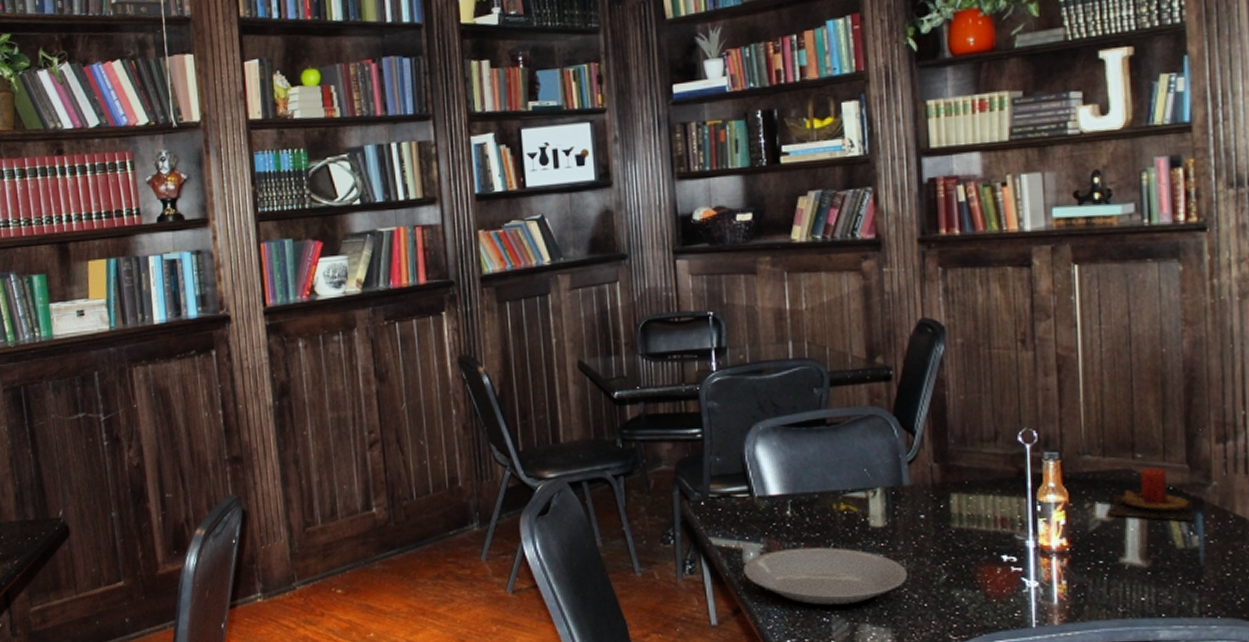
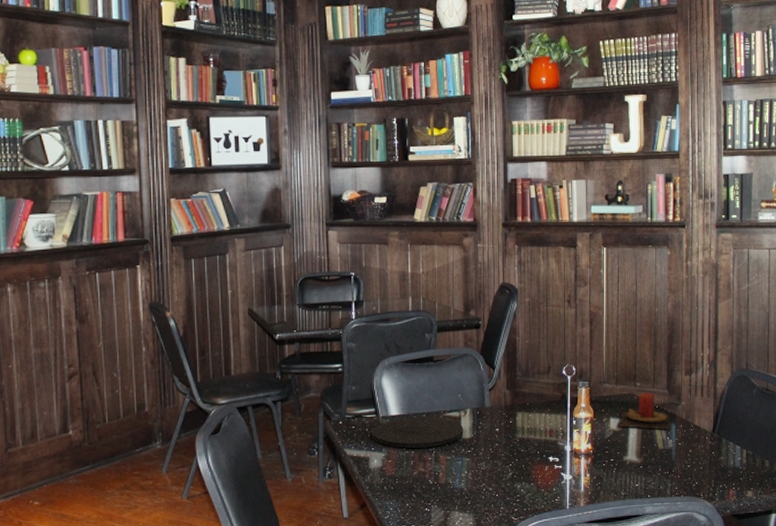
plate: present [743,547,908,610] -> none [369,454,486,502]
plate: none [744,498,874,539] -> present [371,417,464,449]

